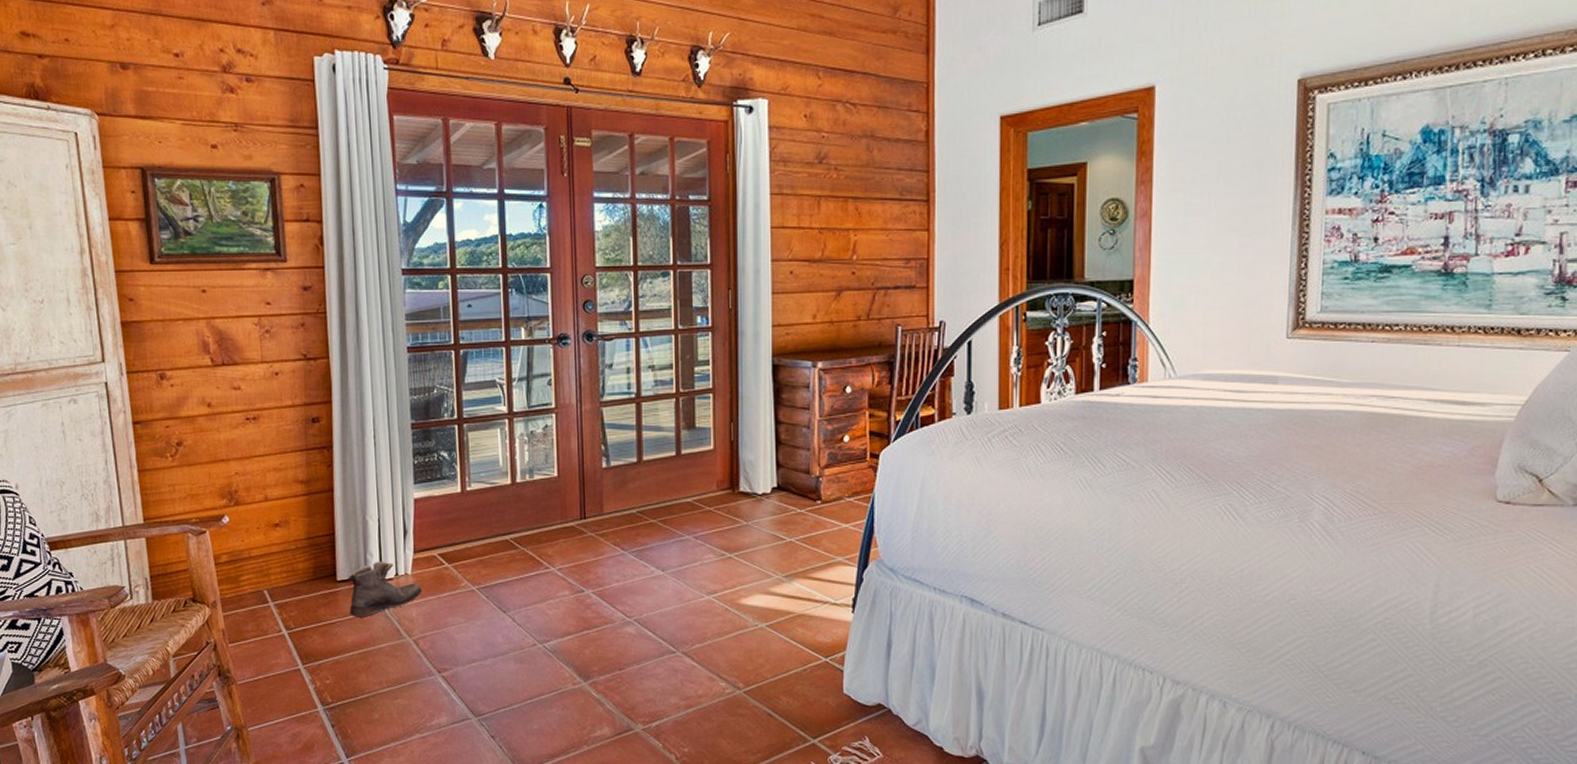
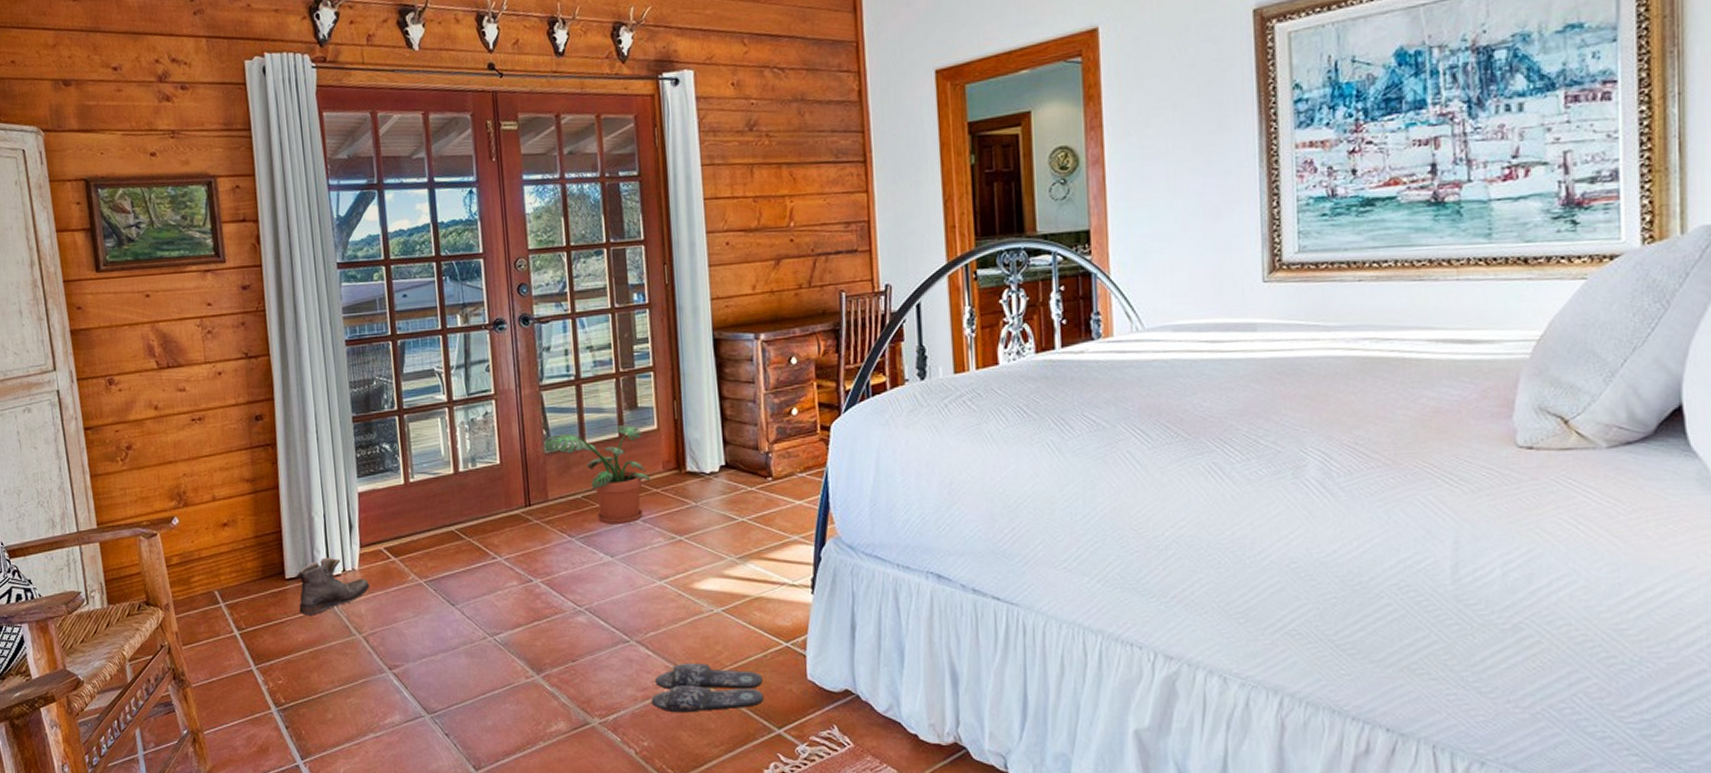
potted plant: none [602,444,704,540] -> present [544,425,650,524]
slippers: none [693,674,801,722] -> present [651,662,764,713]

